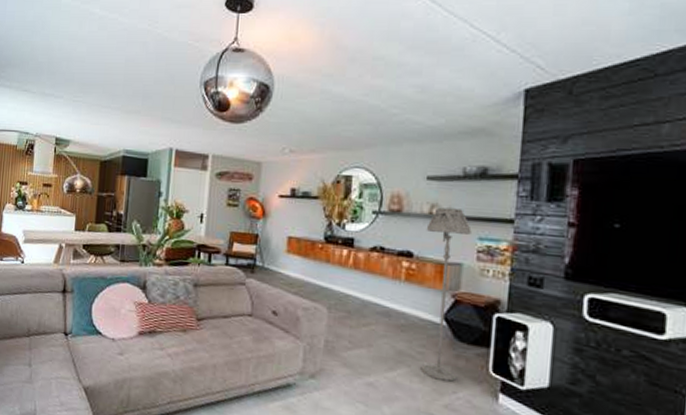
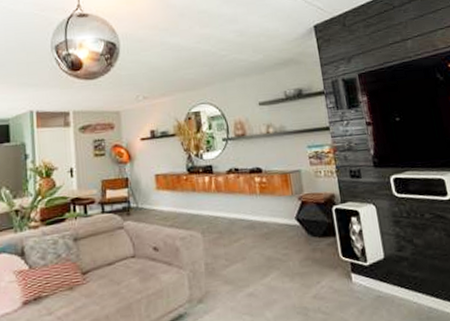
floor lamp: present [420,207,472,382] -> none [267,125,317,275]

